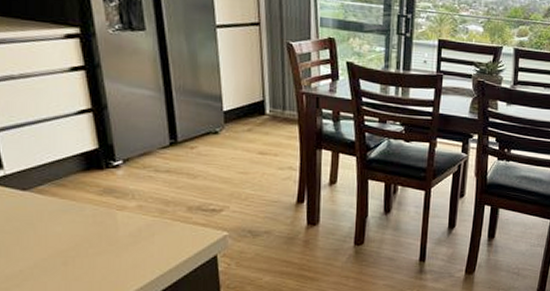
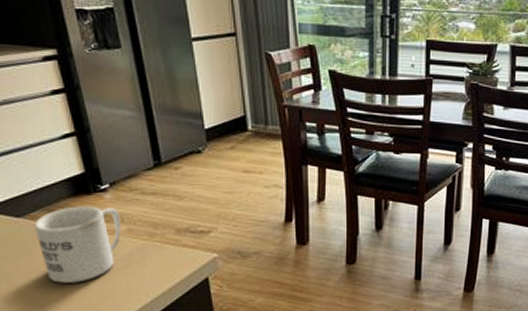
mug: none [41,181,131,258] -> present [34,206,121,283]

